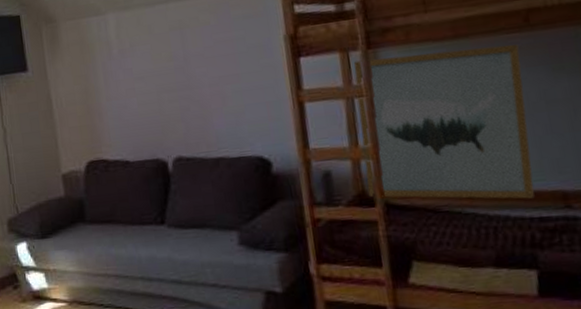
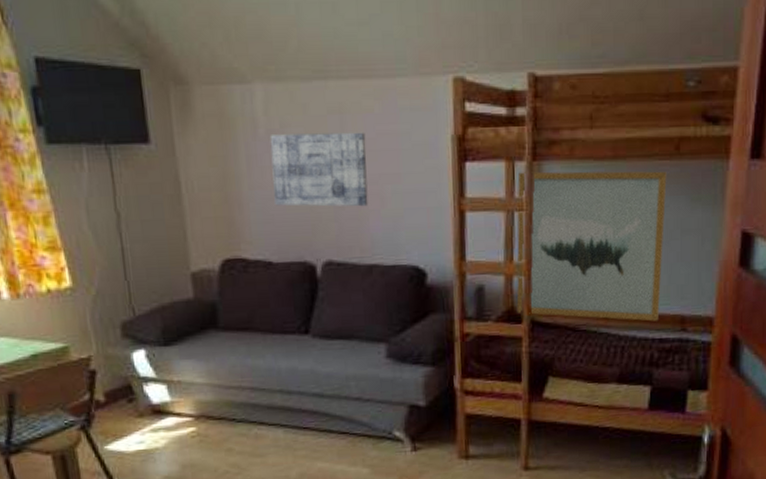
wall art: none [122,42,211,112] -> present [269,132,368,207]

